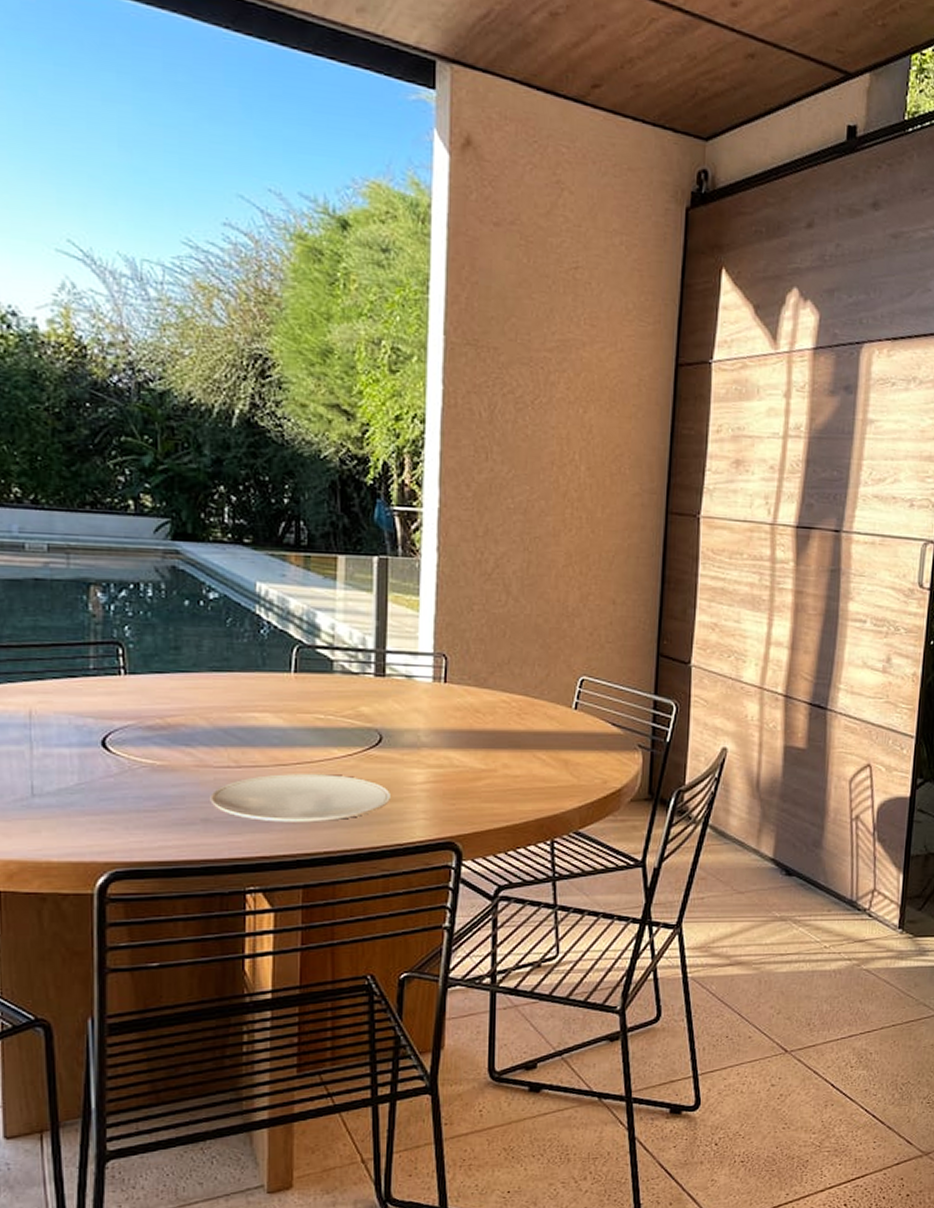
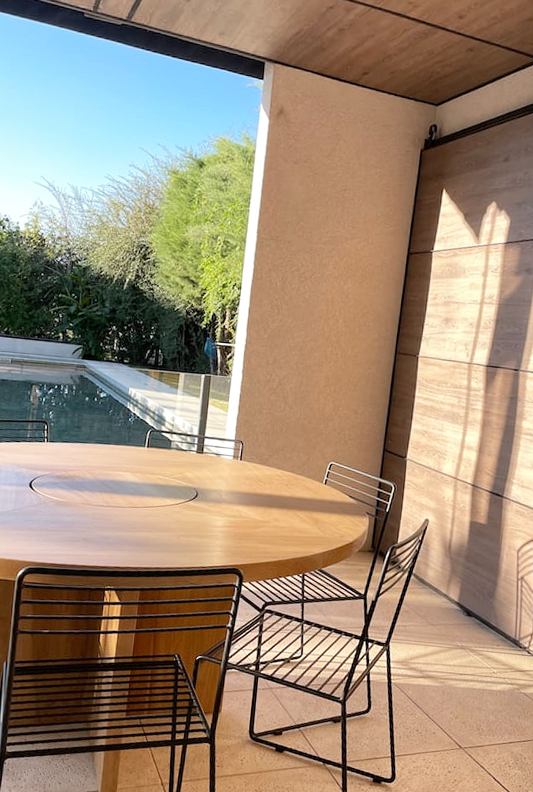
plate: present [210,774,390,823] -> none [89,513,200,547]

